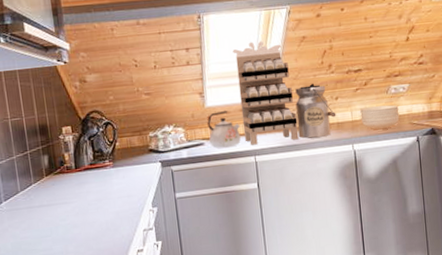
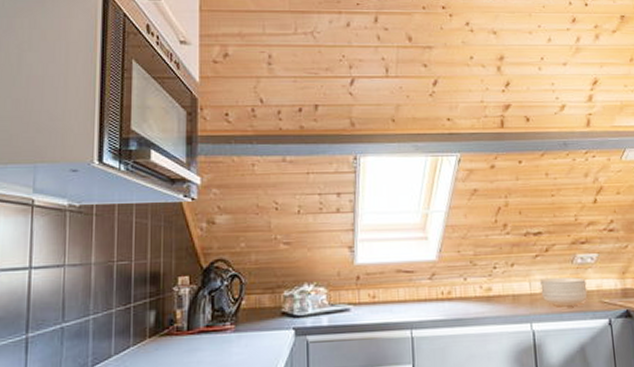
kettle: present [207,111,241,149] -> none [356,270,396,318]
spice rack: present [232,41,336,145] -> none [391,190,512,316]

